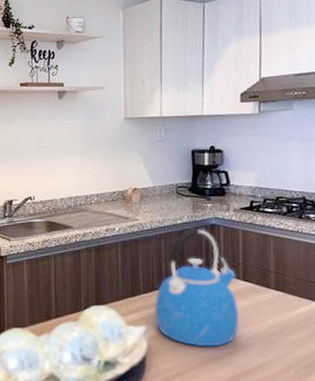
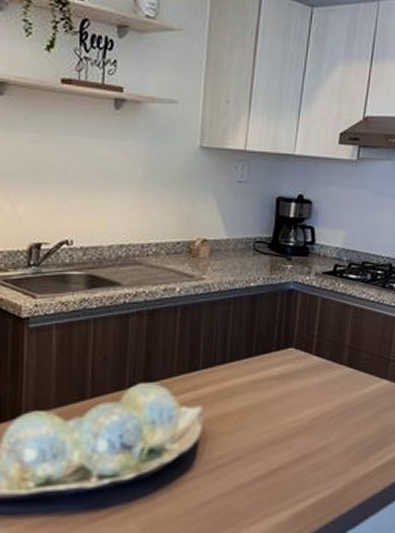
kettle: present [154,227,239,347] -> none [213,292,308,430]

